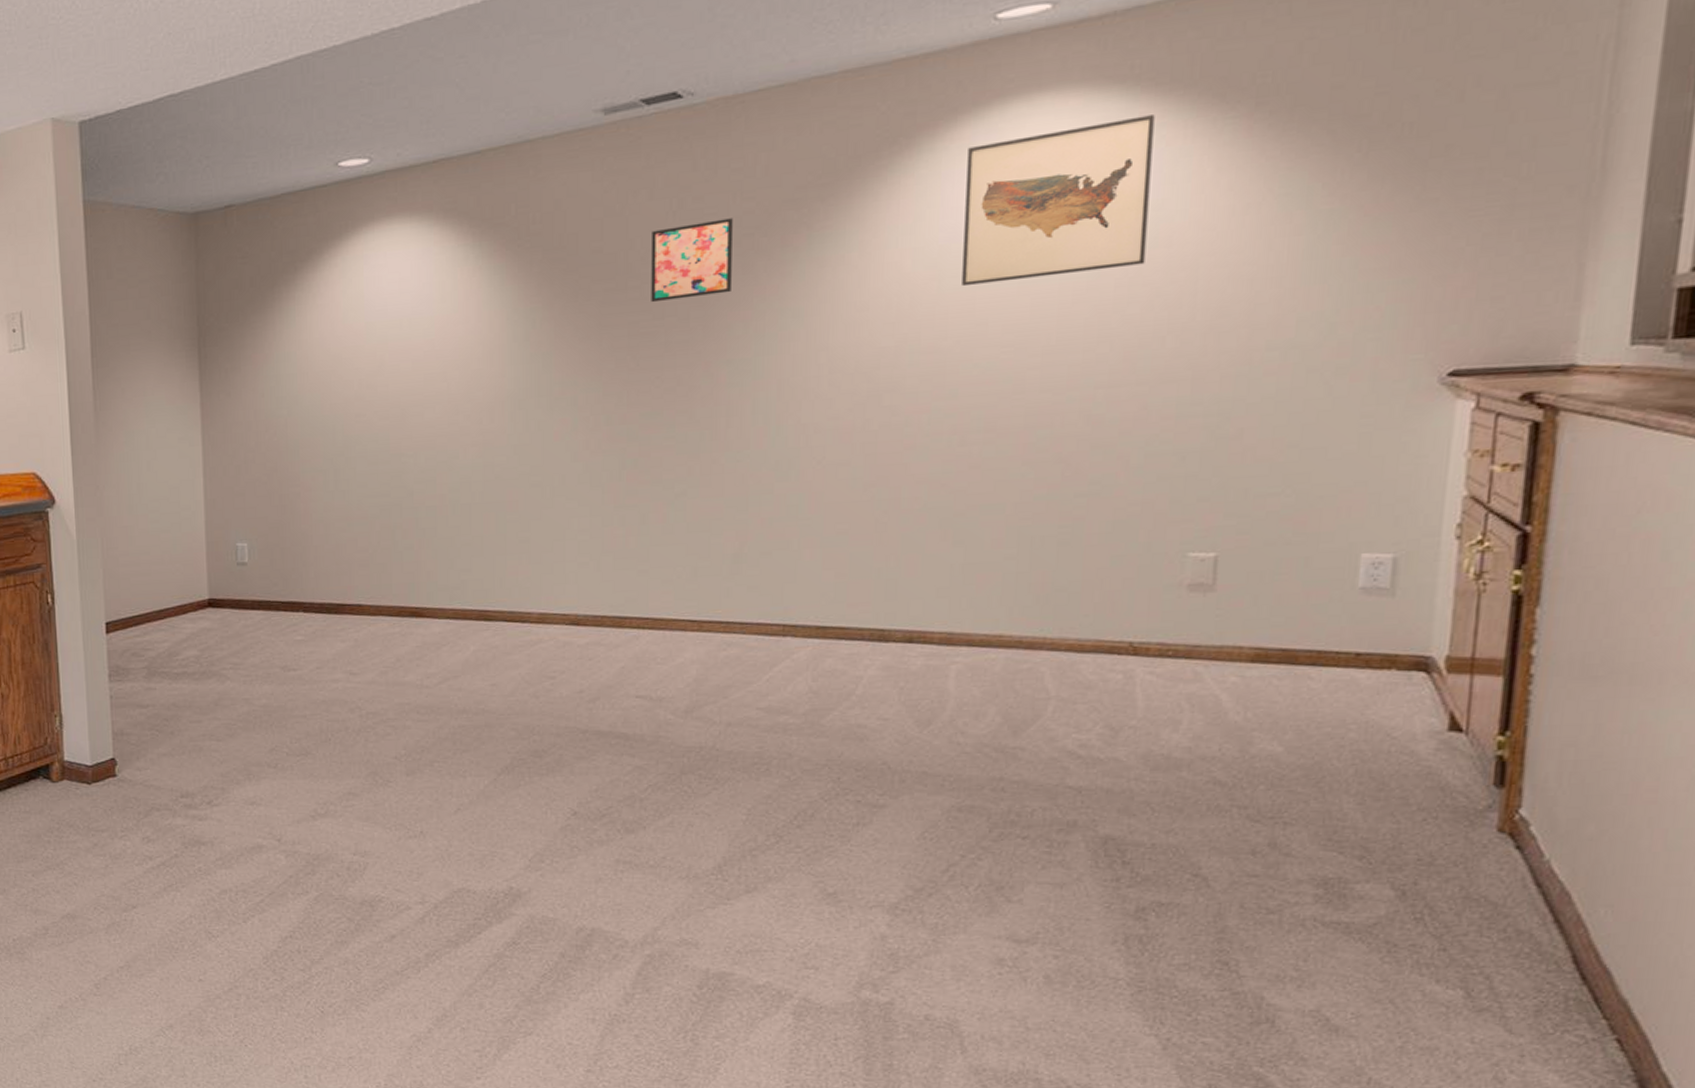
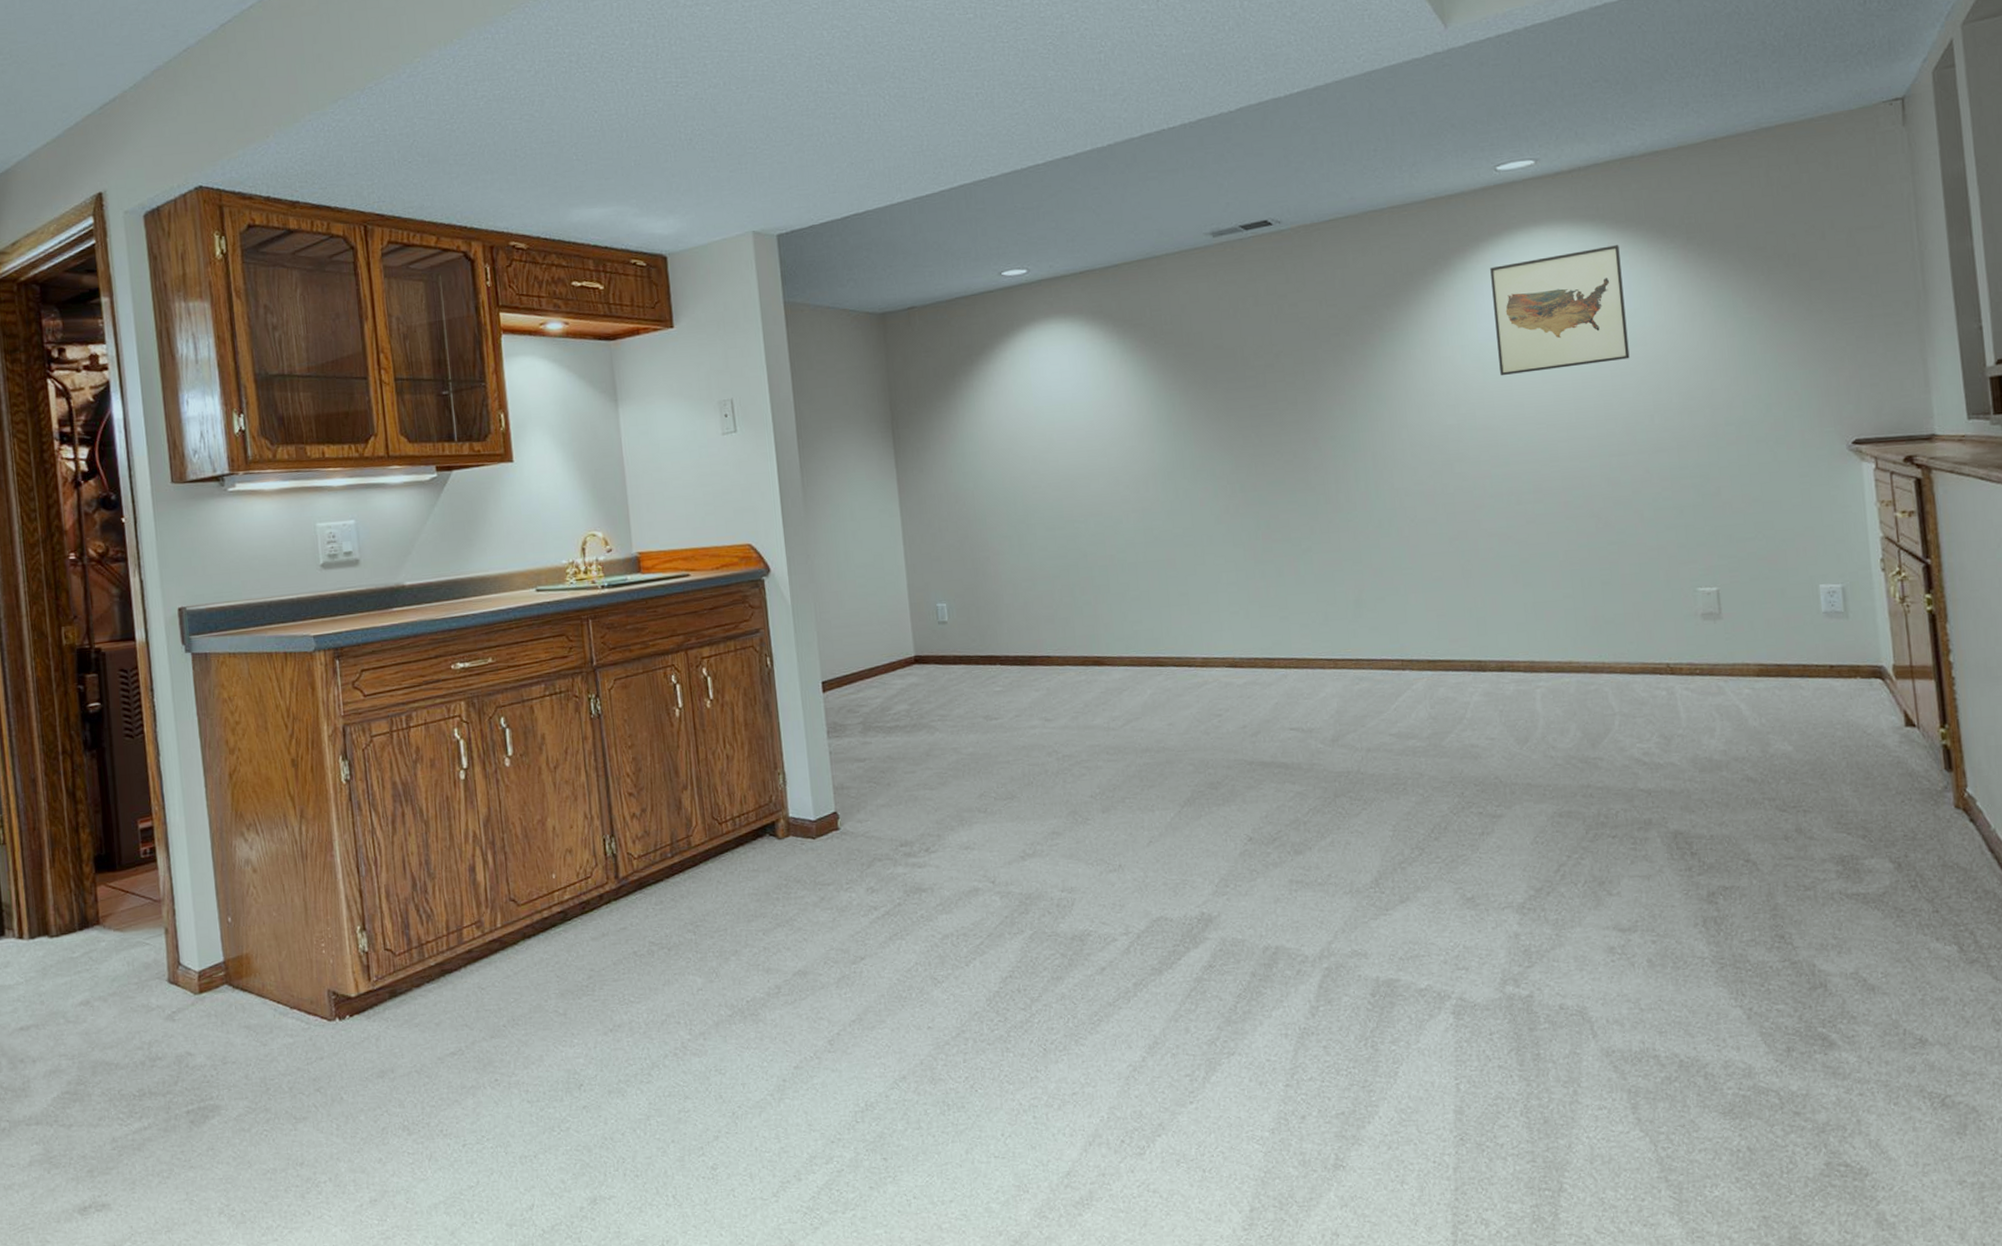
wall art: present [651,218,733,303] -> none [1260,321,1327,390]

